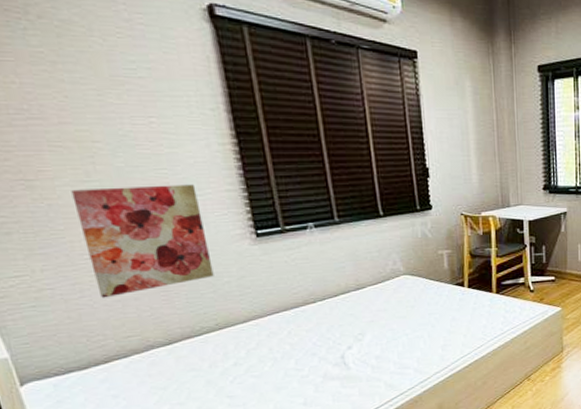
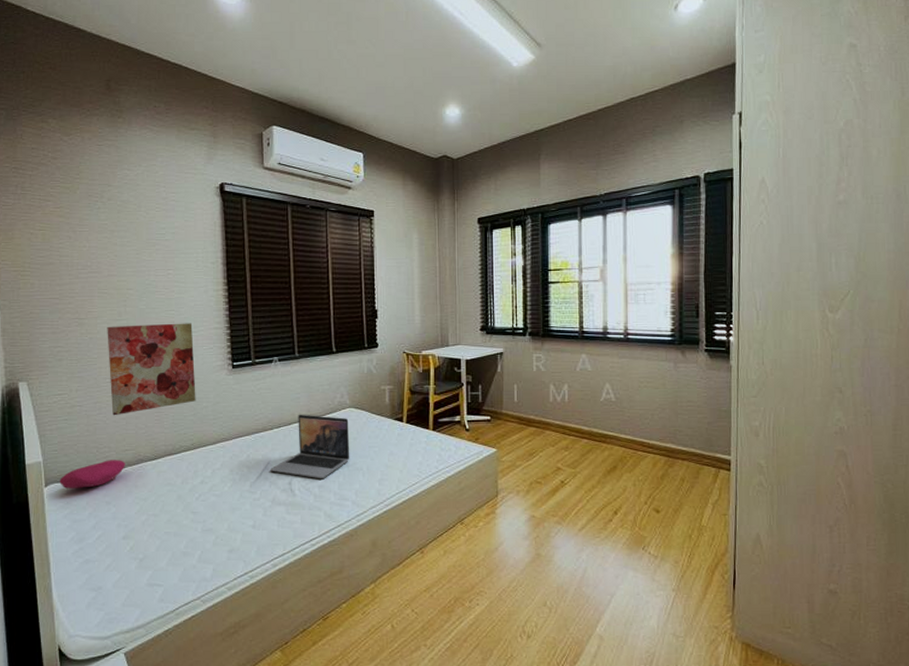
cushion: none [40,348,131,386] -> present [59,460,125,488]
laptop: none [317,284,409,350] -> present [270,414,350,479]

